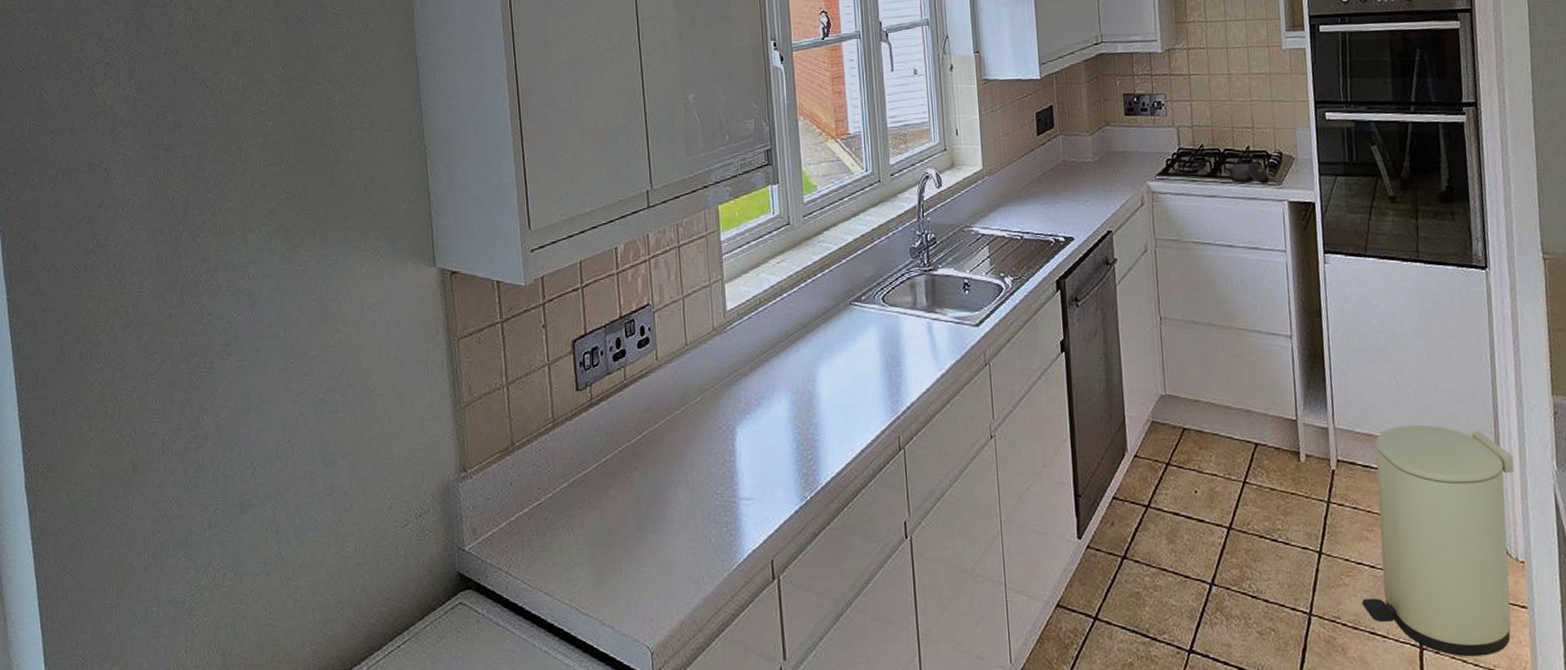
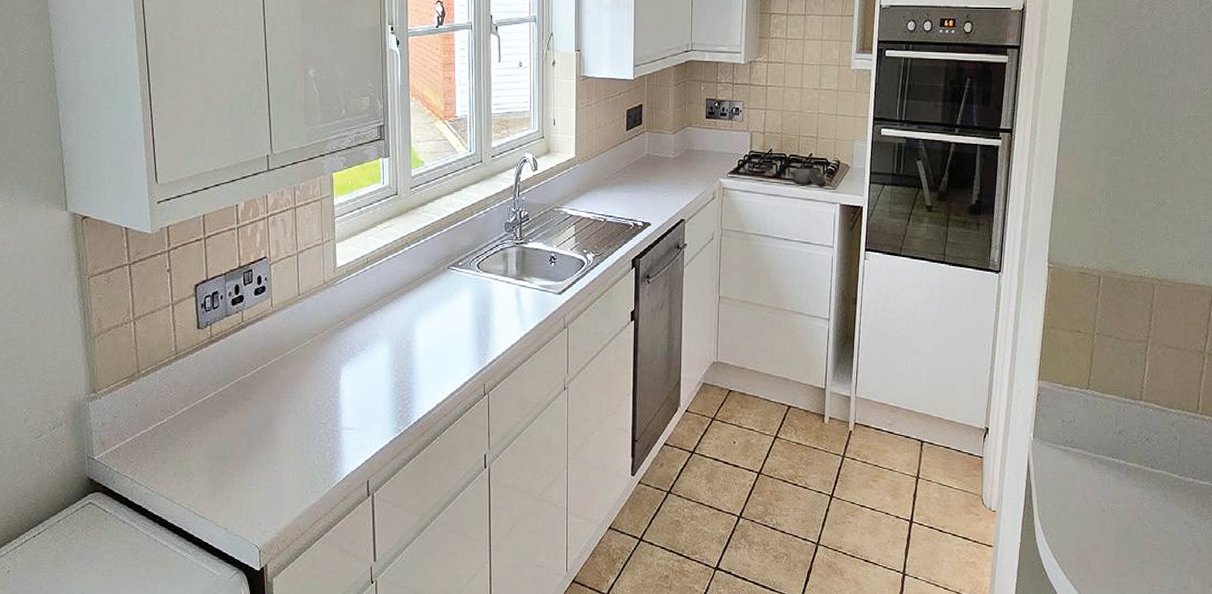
pedal bin: present [1361,425,1514,657] -> none [860,399,1000,582]

